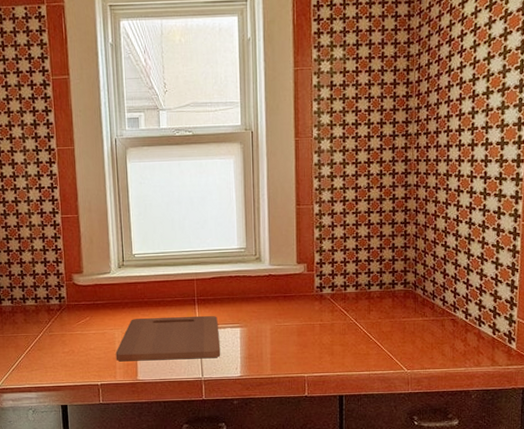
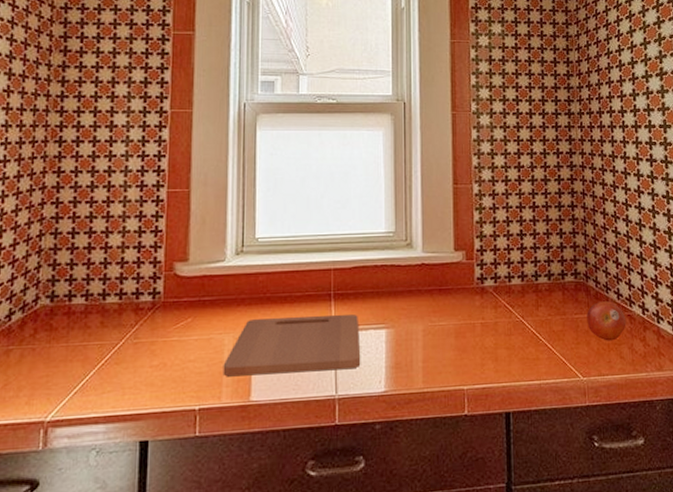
fruit: none [413,307,450,341] -> present [587,301,626,341]

